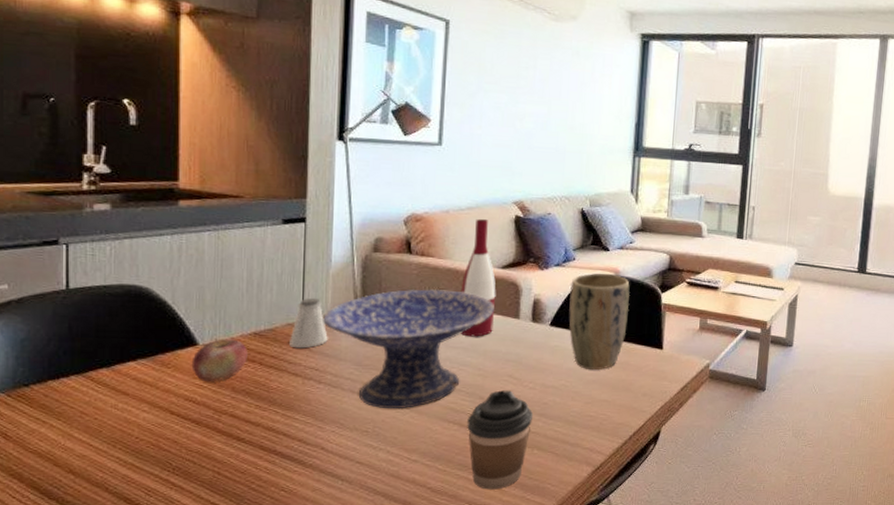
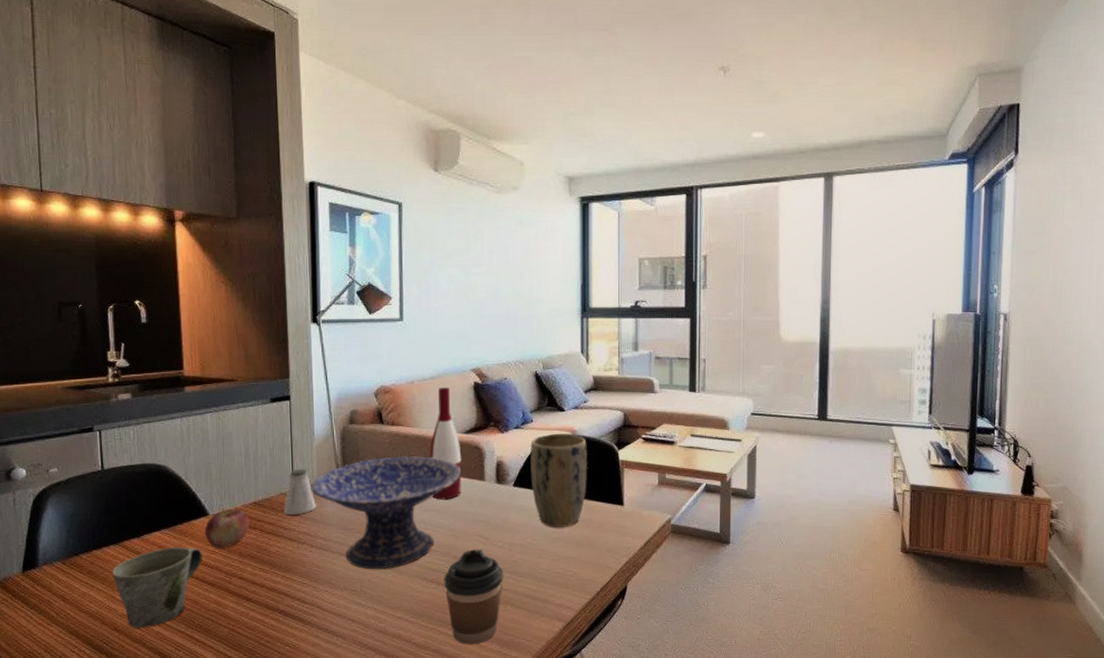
mug: none [71,380,187,471] -> present [112,547,202,628]

